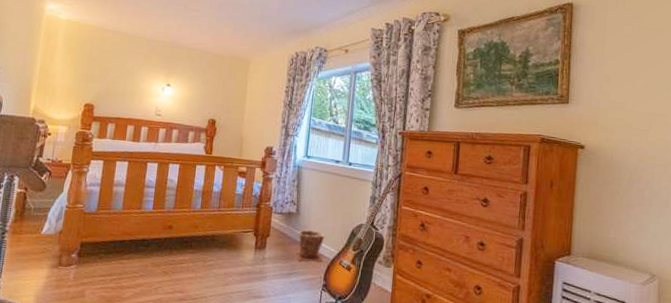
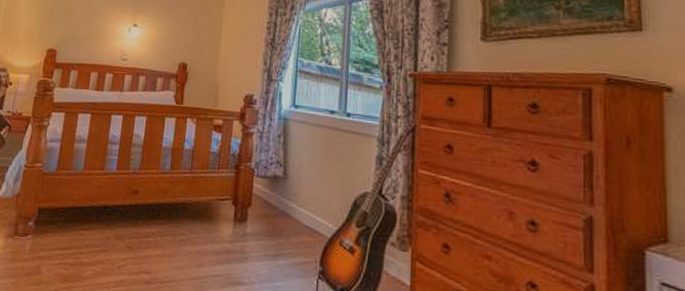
plant pot: present [296,229,325,262] -> none [285,198,320,241]

